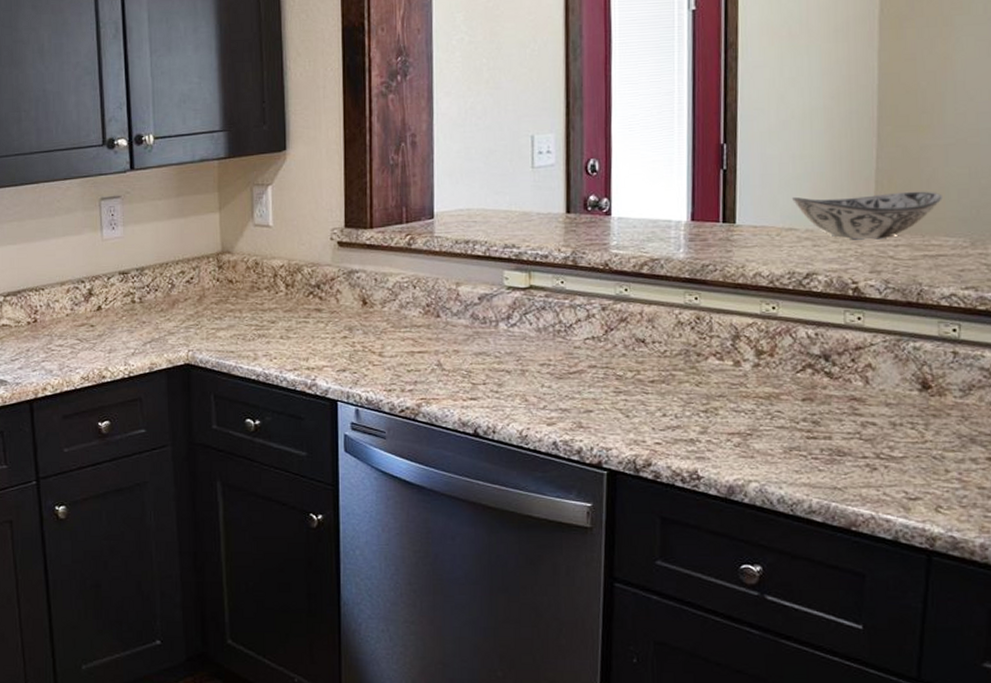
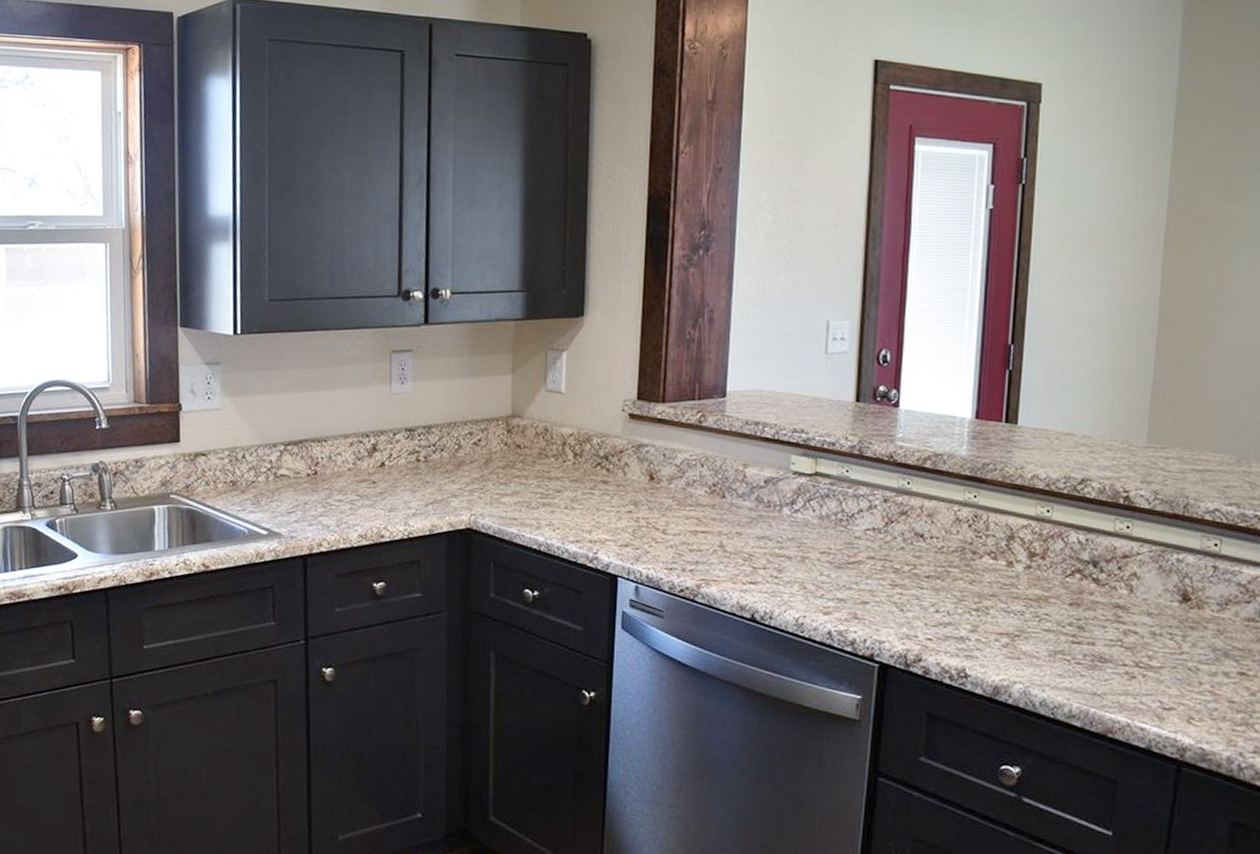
decorative bowl: present [791,191,942,240] -> none [1071,402,1213,450]

